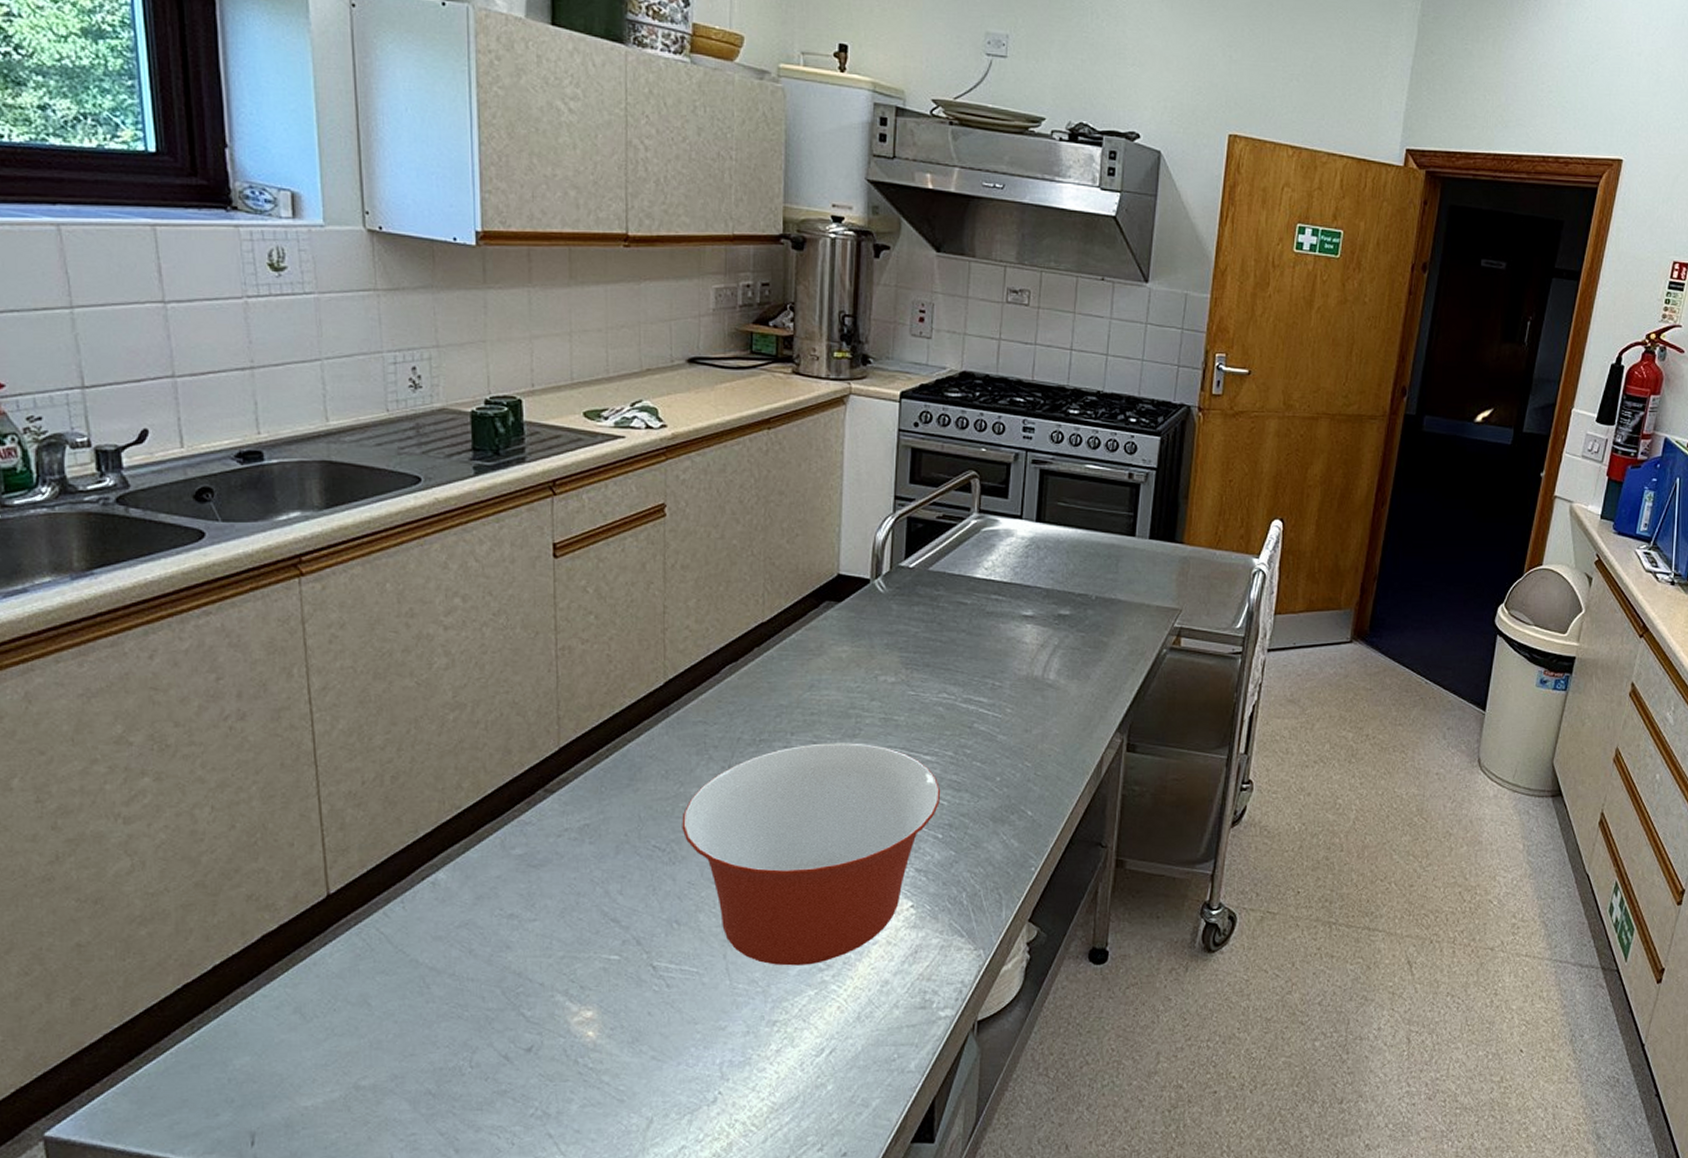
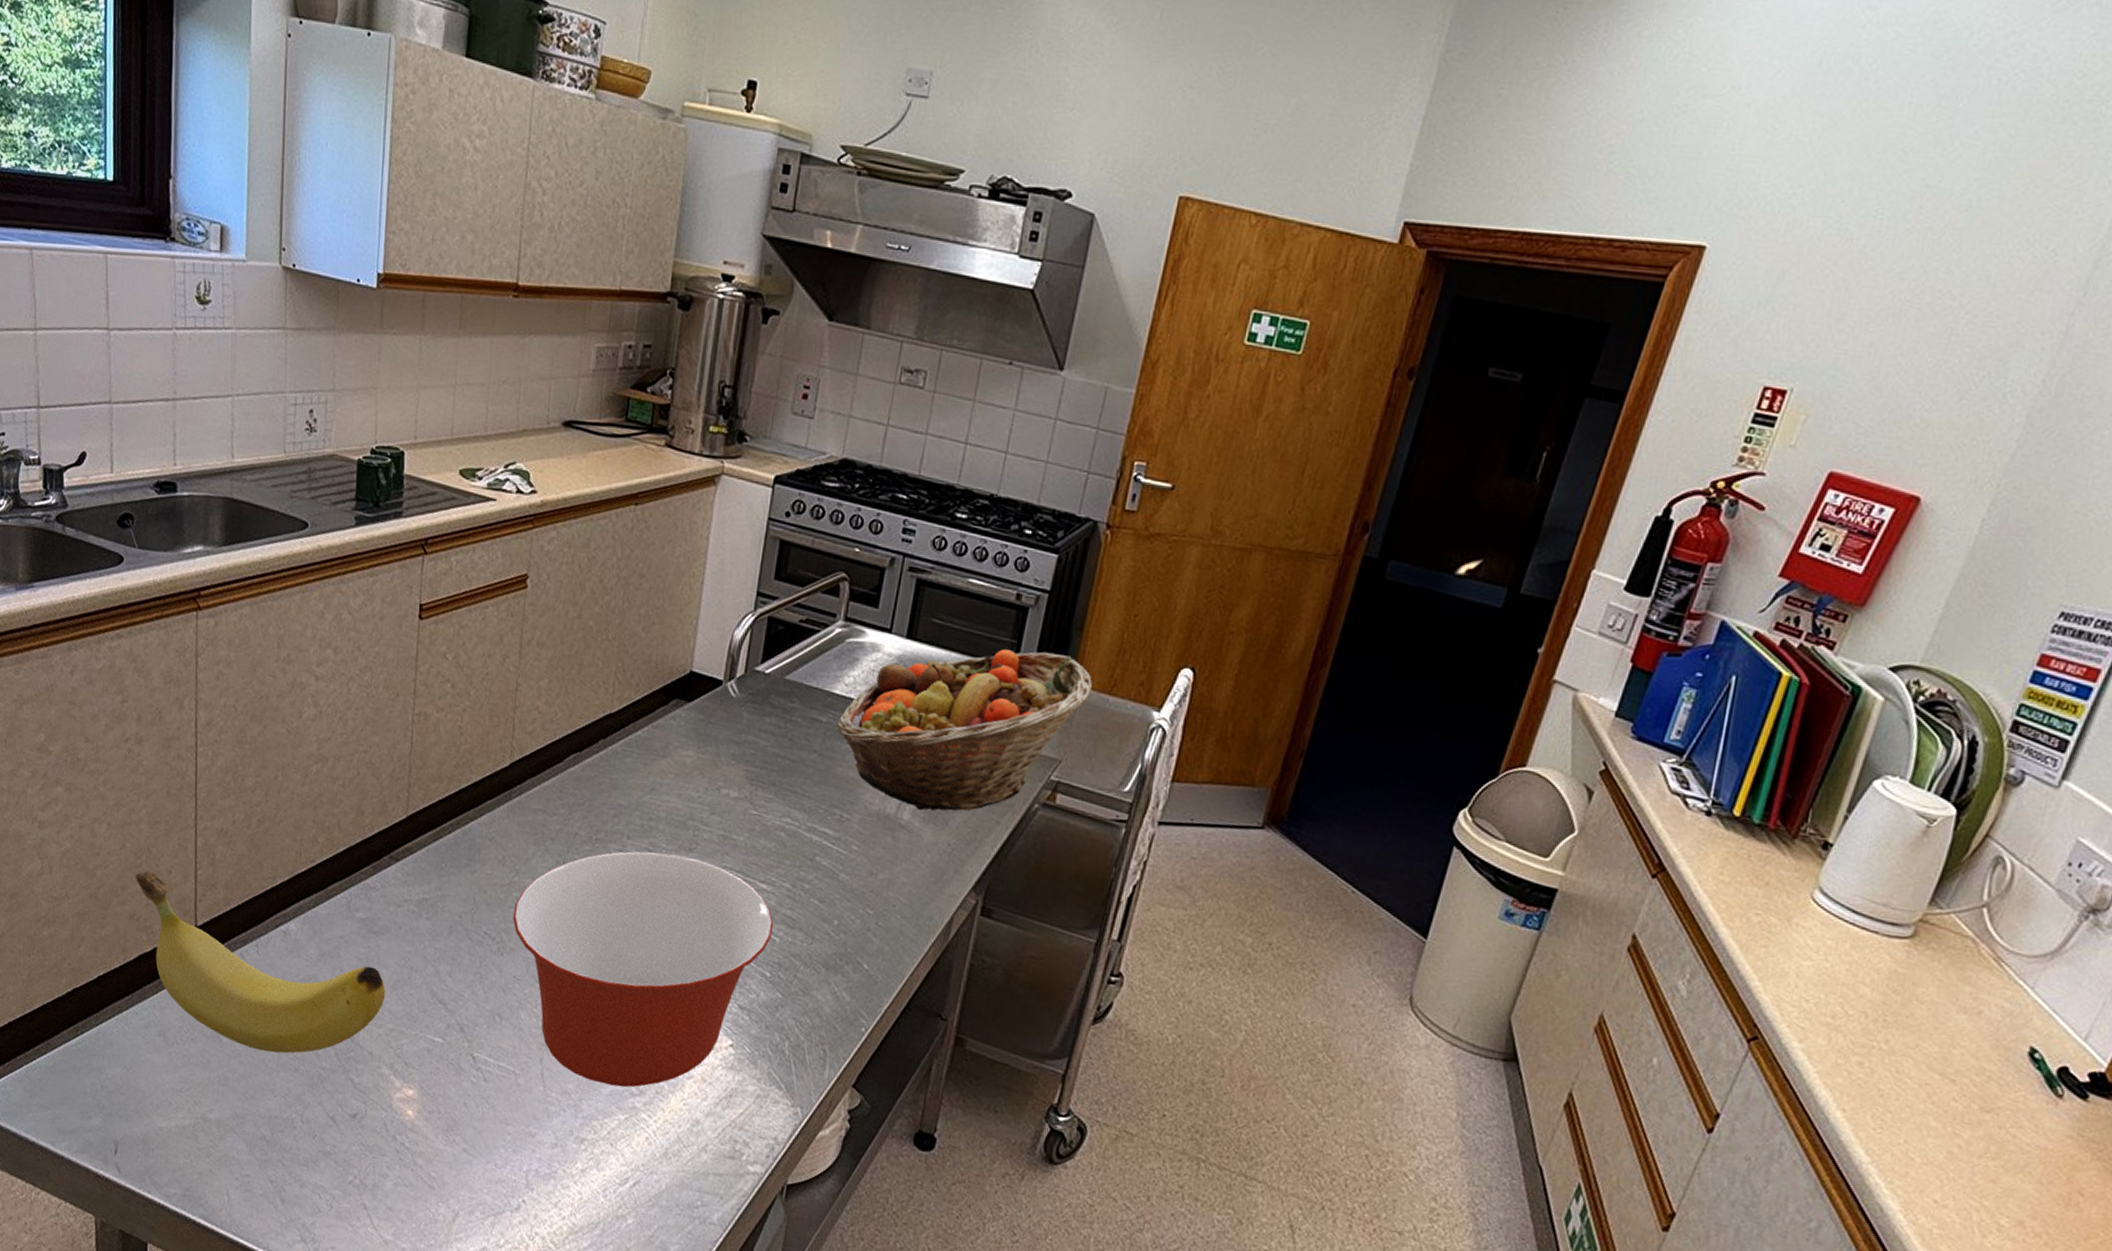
banana: none [249,847,553,1006] -> present [134,870,386,1054]
fruit basket: none [981,519,1202,669] -> present [836,649,1093,811]

